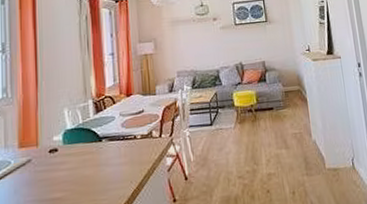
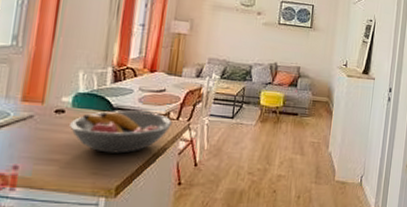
fruit bowl: none [64,135,157,183] -> present [70,110,173,154]

